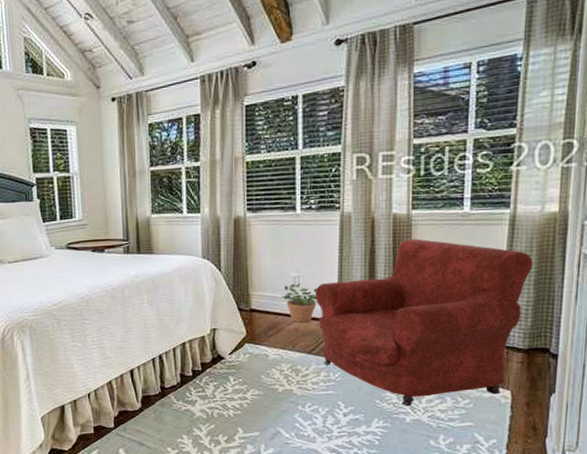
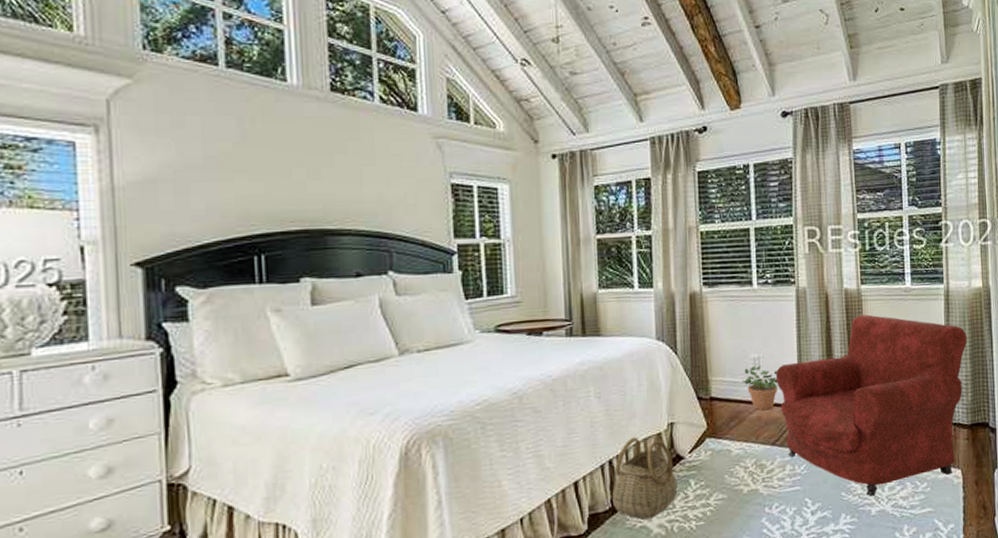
basket: none [162,338,218,405] -> present [612,436,678,520]

